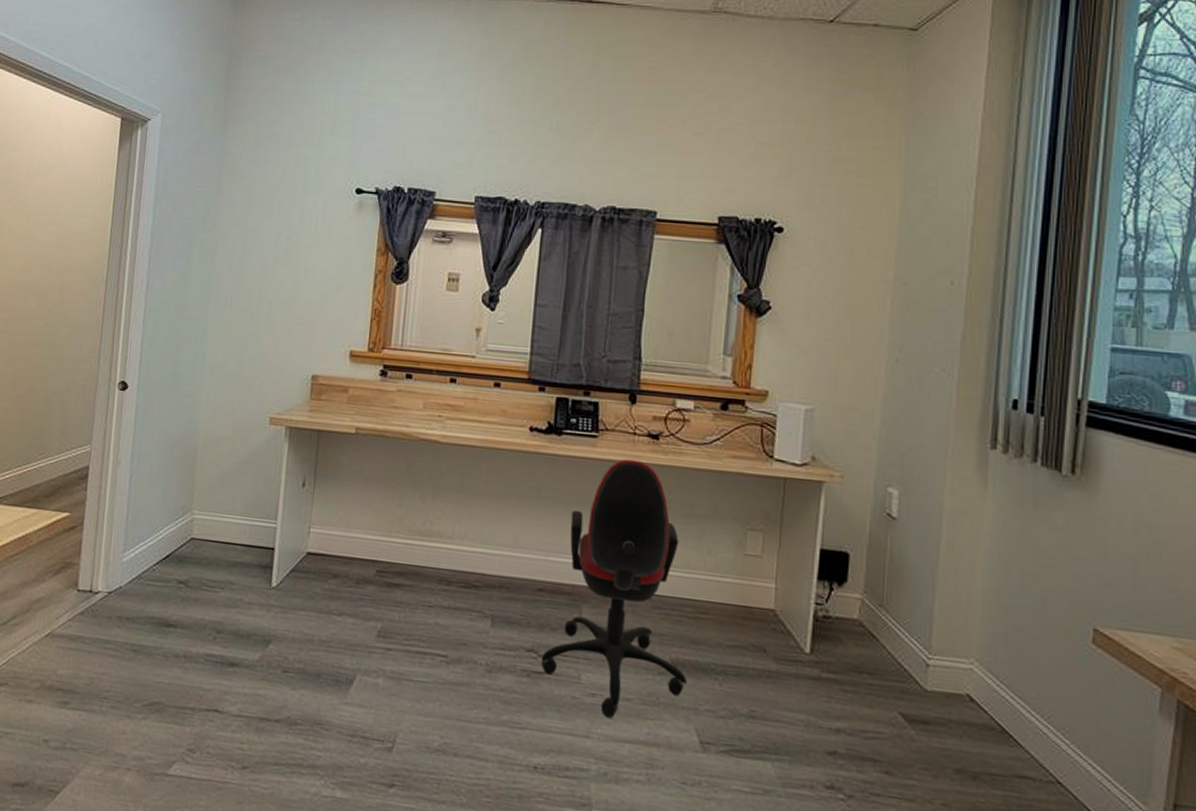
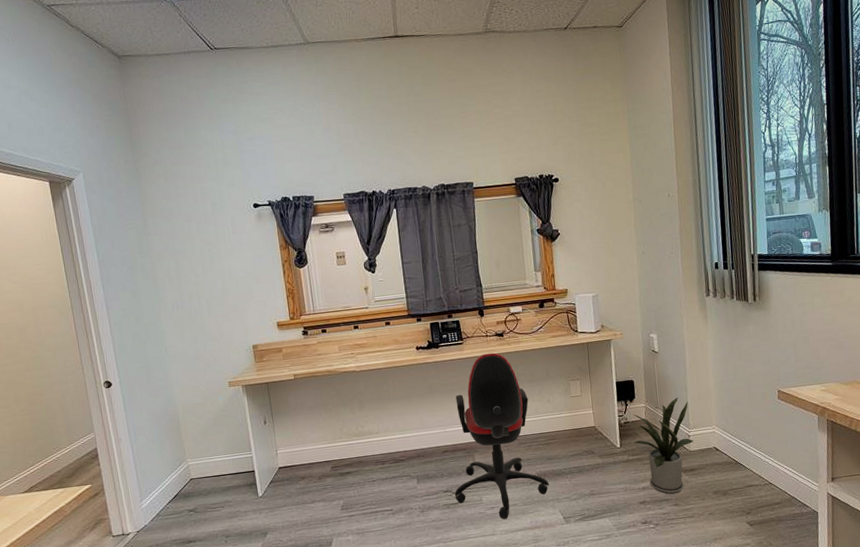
house plant: none [830,598,935,755] -> present [629,398,694,495]

